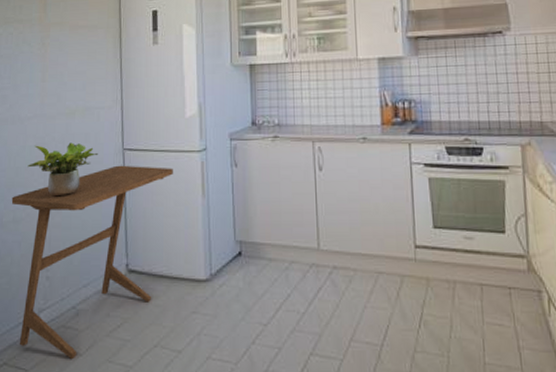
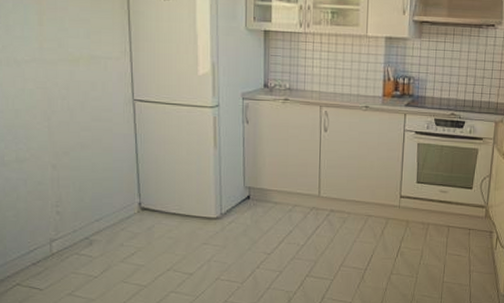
side table: present [11,165,173,360] -> none [12,114,185,281]
potted plant: present [27,142,99,197] -> none [28,89,107,140]

